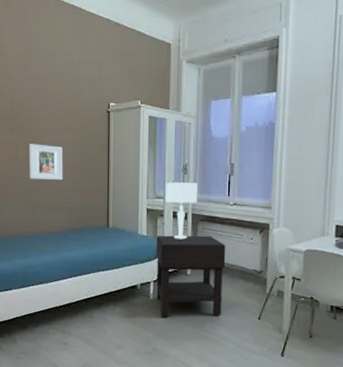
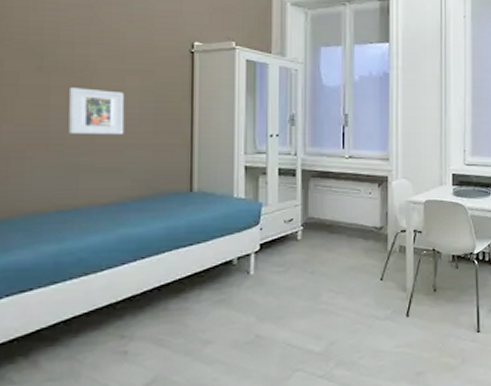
nightstand: present [156,235,226,318] -> none [257,193,342,295]
table lamp: present [166,182,198,240] -> none [269,135,307,200]

